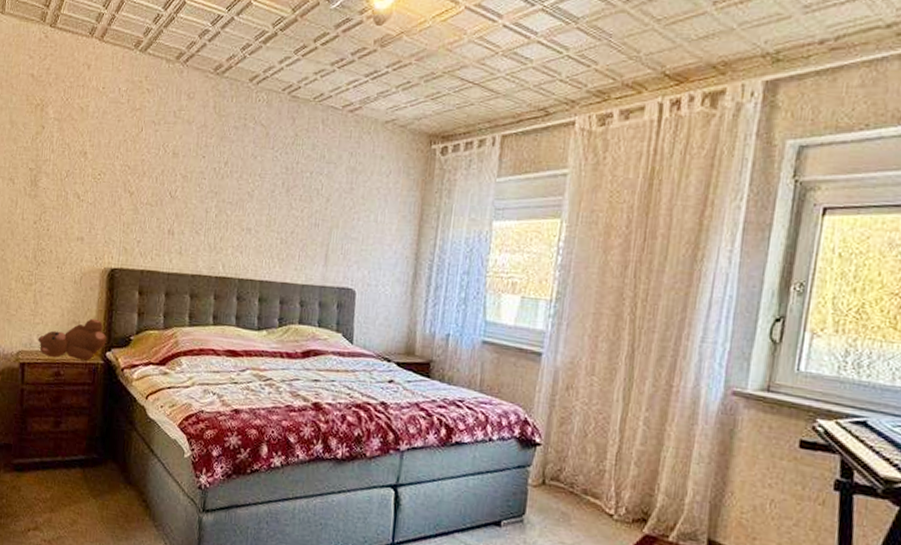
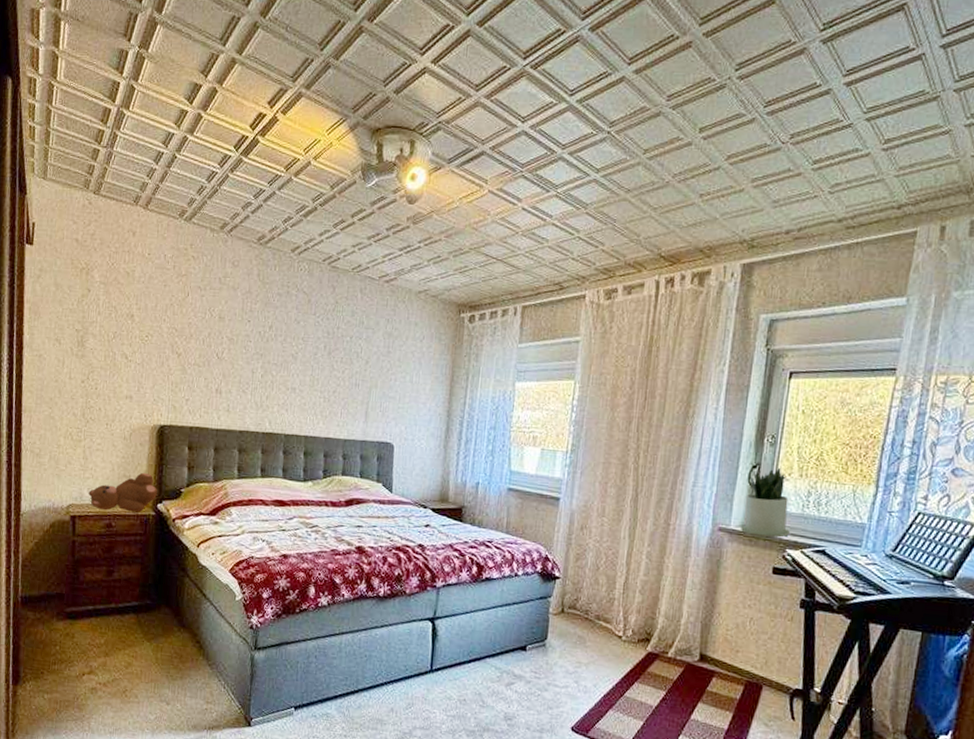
planter: none [758,322,823,406] -> present [740,468,791,539]

